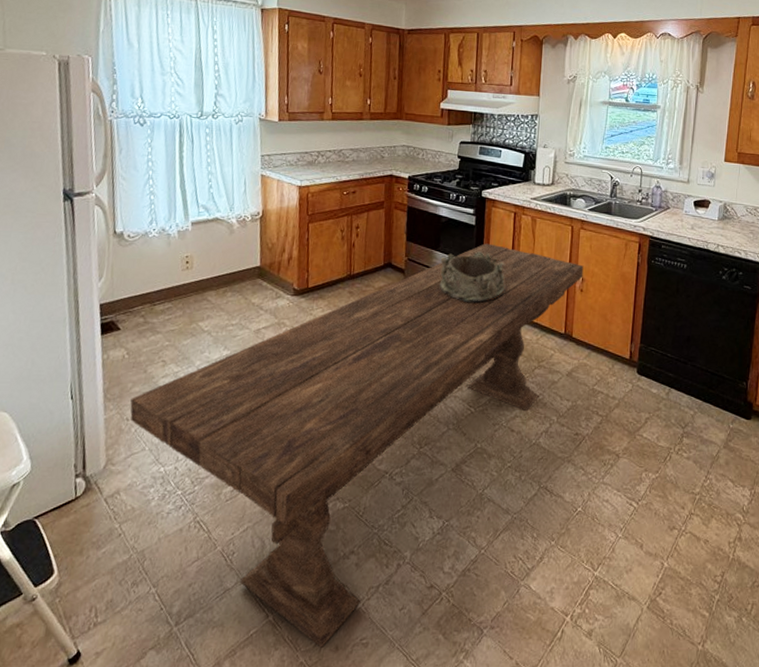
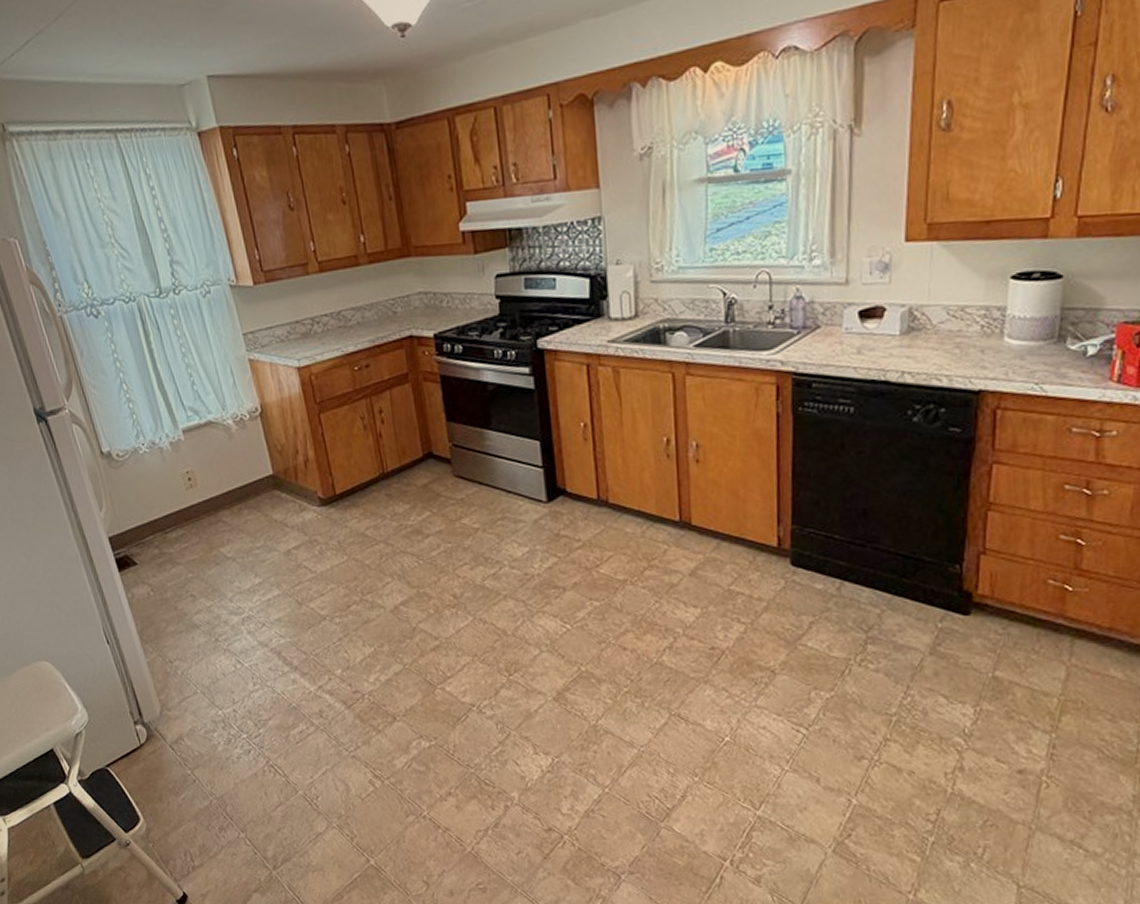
dining table: present [130,243,584,648] -> none [168,411,698,892]
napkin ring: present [439,251,506,304] -> none [495,423,589,494]

